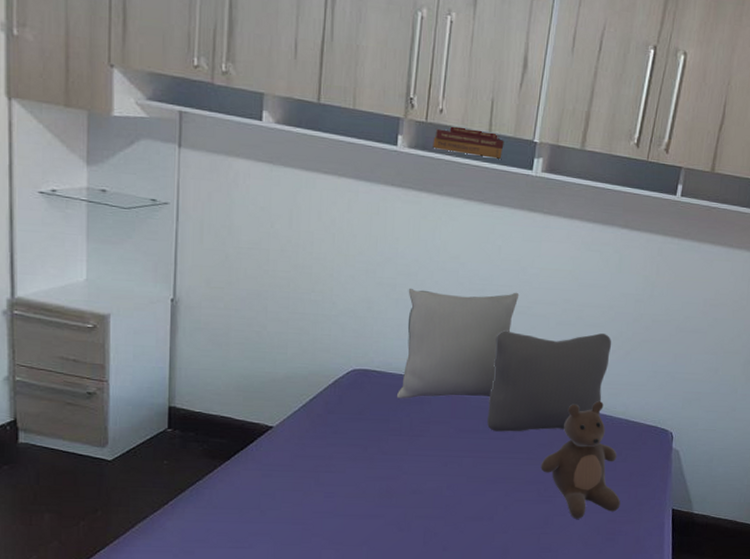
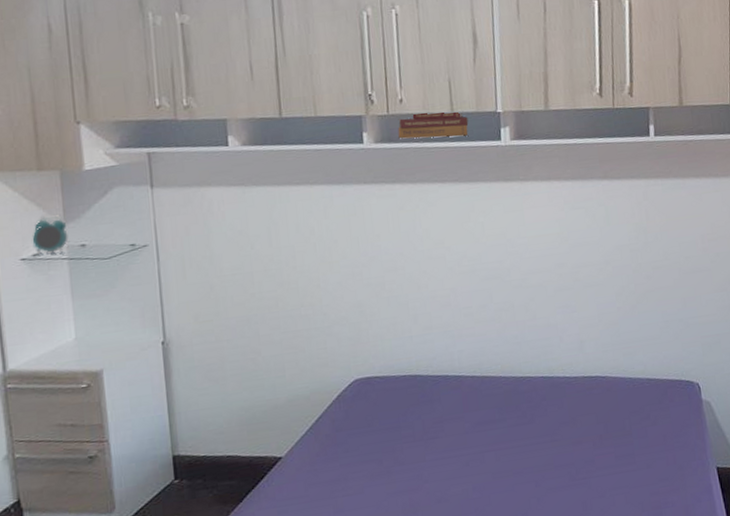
alarm clock: none [54,154,90,194] -> present [33,215,68,254]
pillow: present [396,288,519,399] -> none [397,266,512,402]
cushion: present [487,330,612,432] -> none [495,291,619,418]
teddy bear: present [540,401,621,519] -> none [567,364,660,499]

